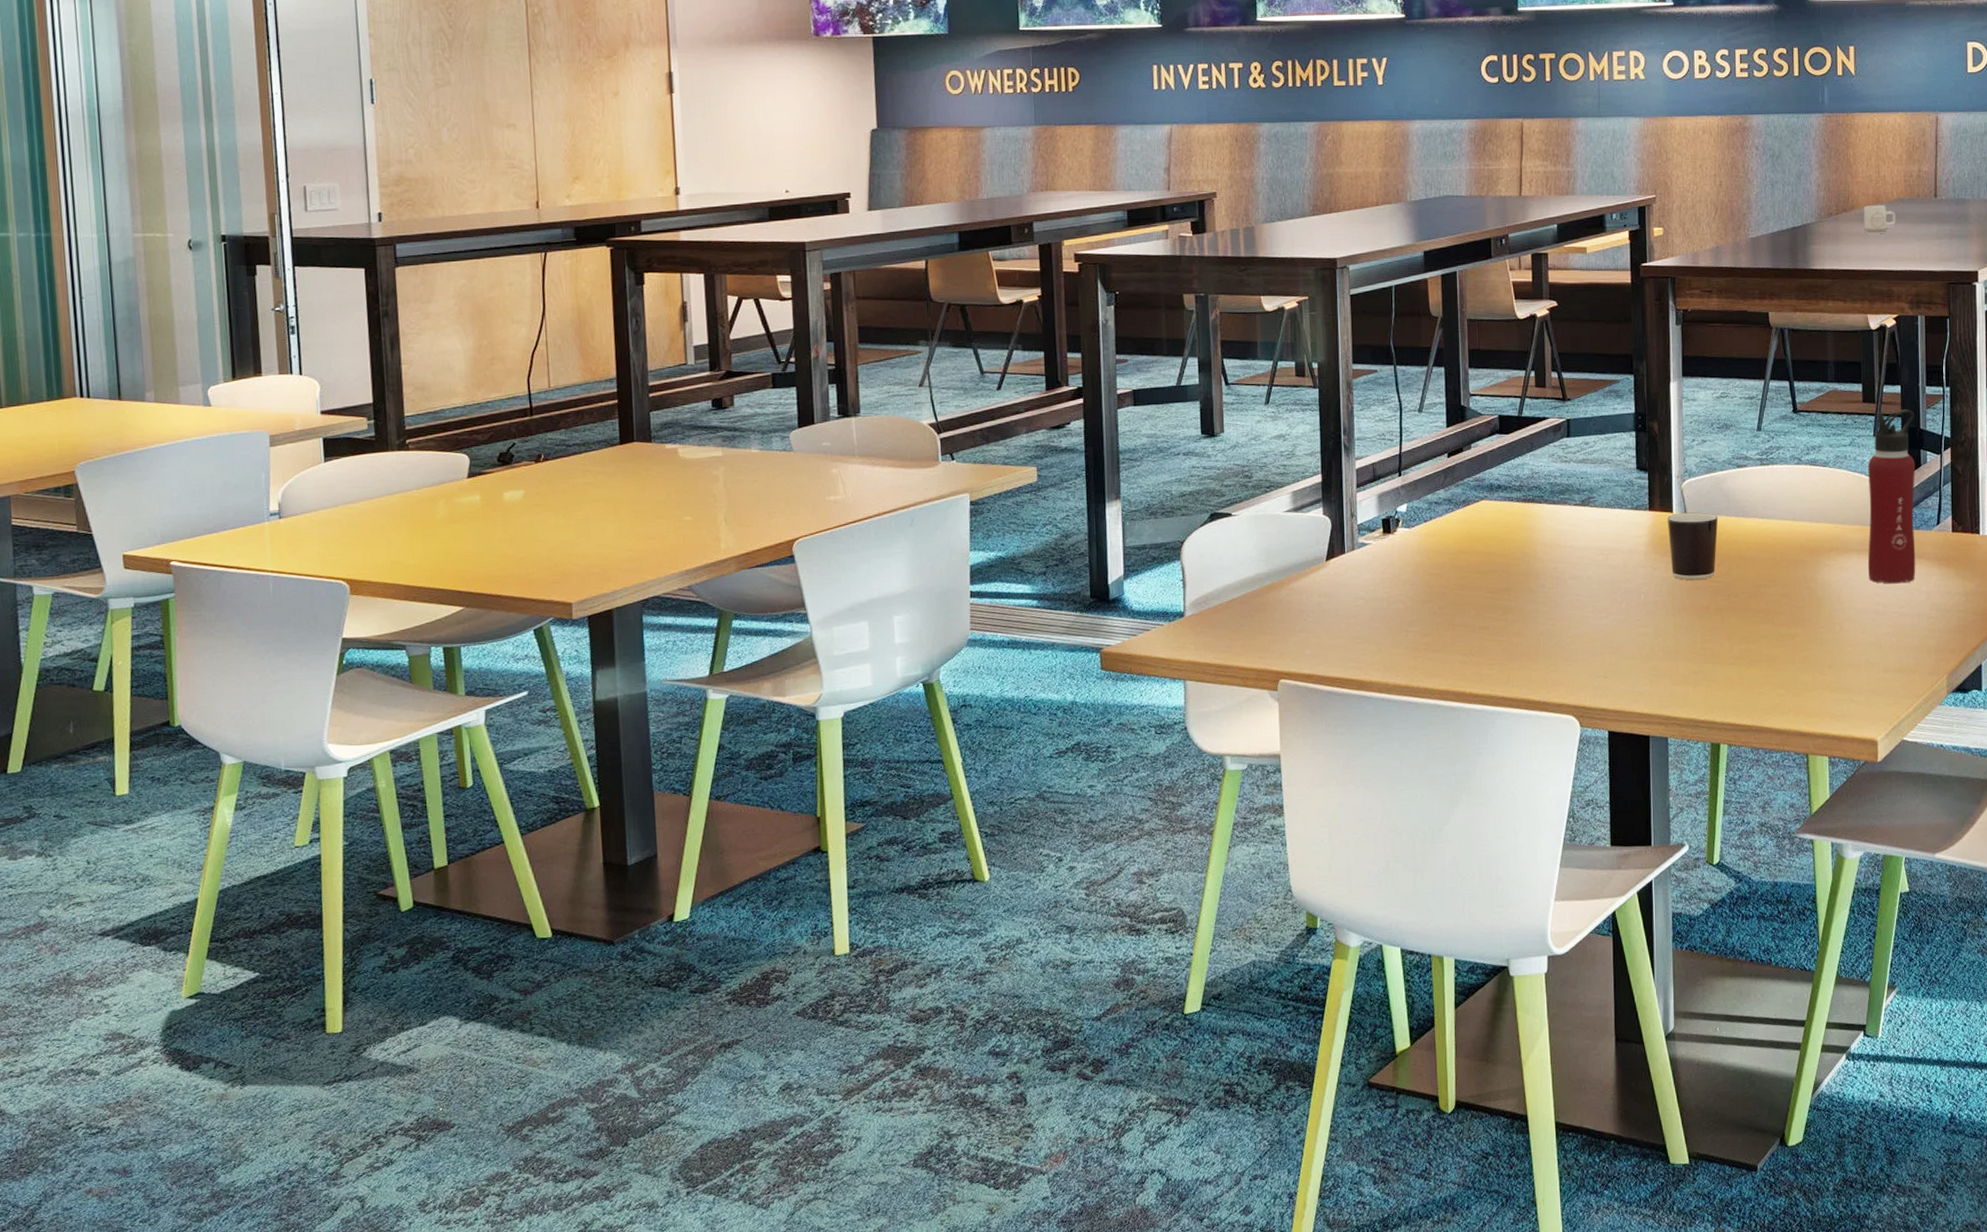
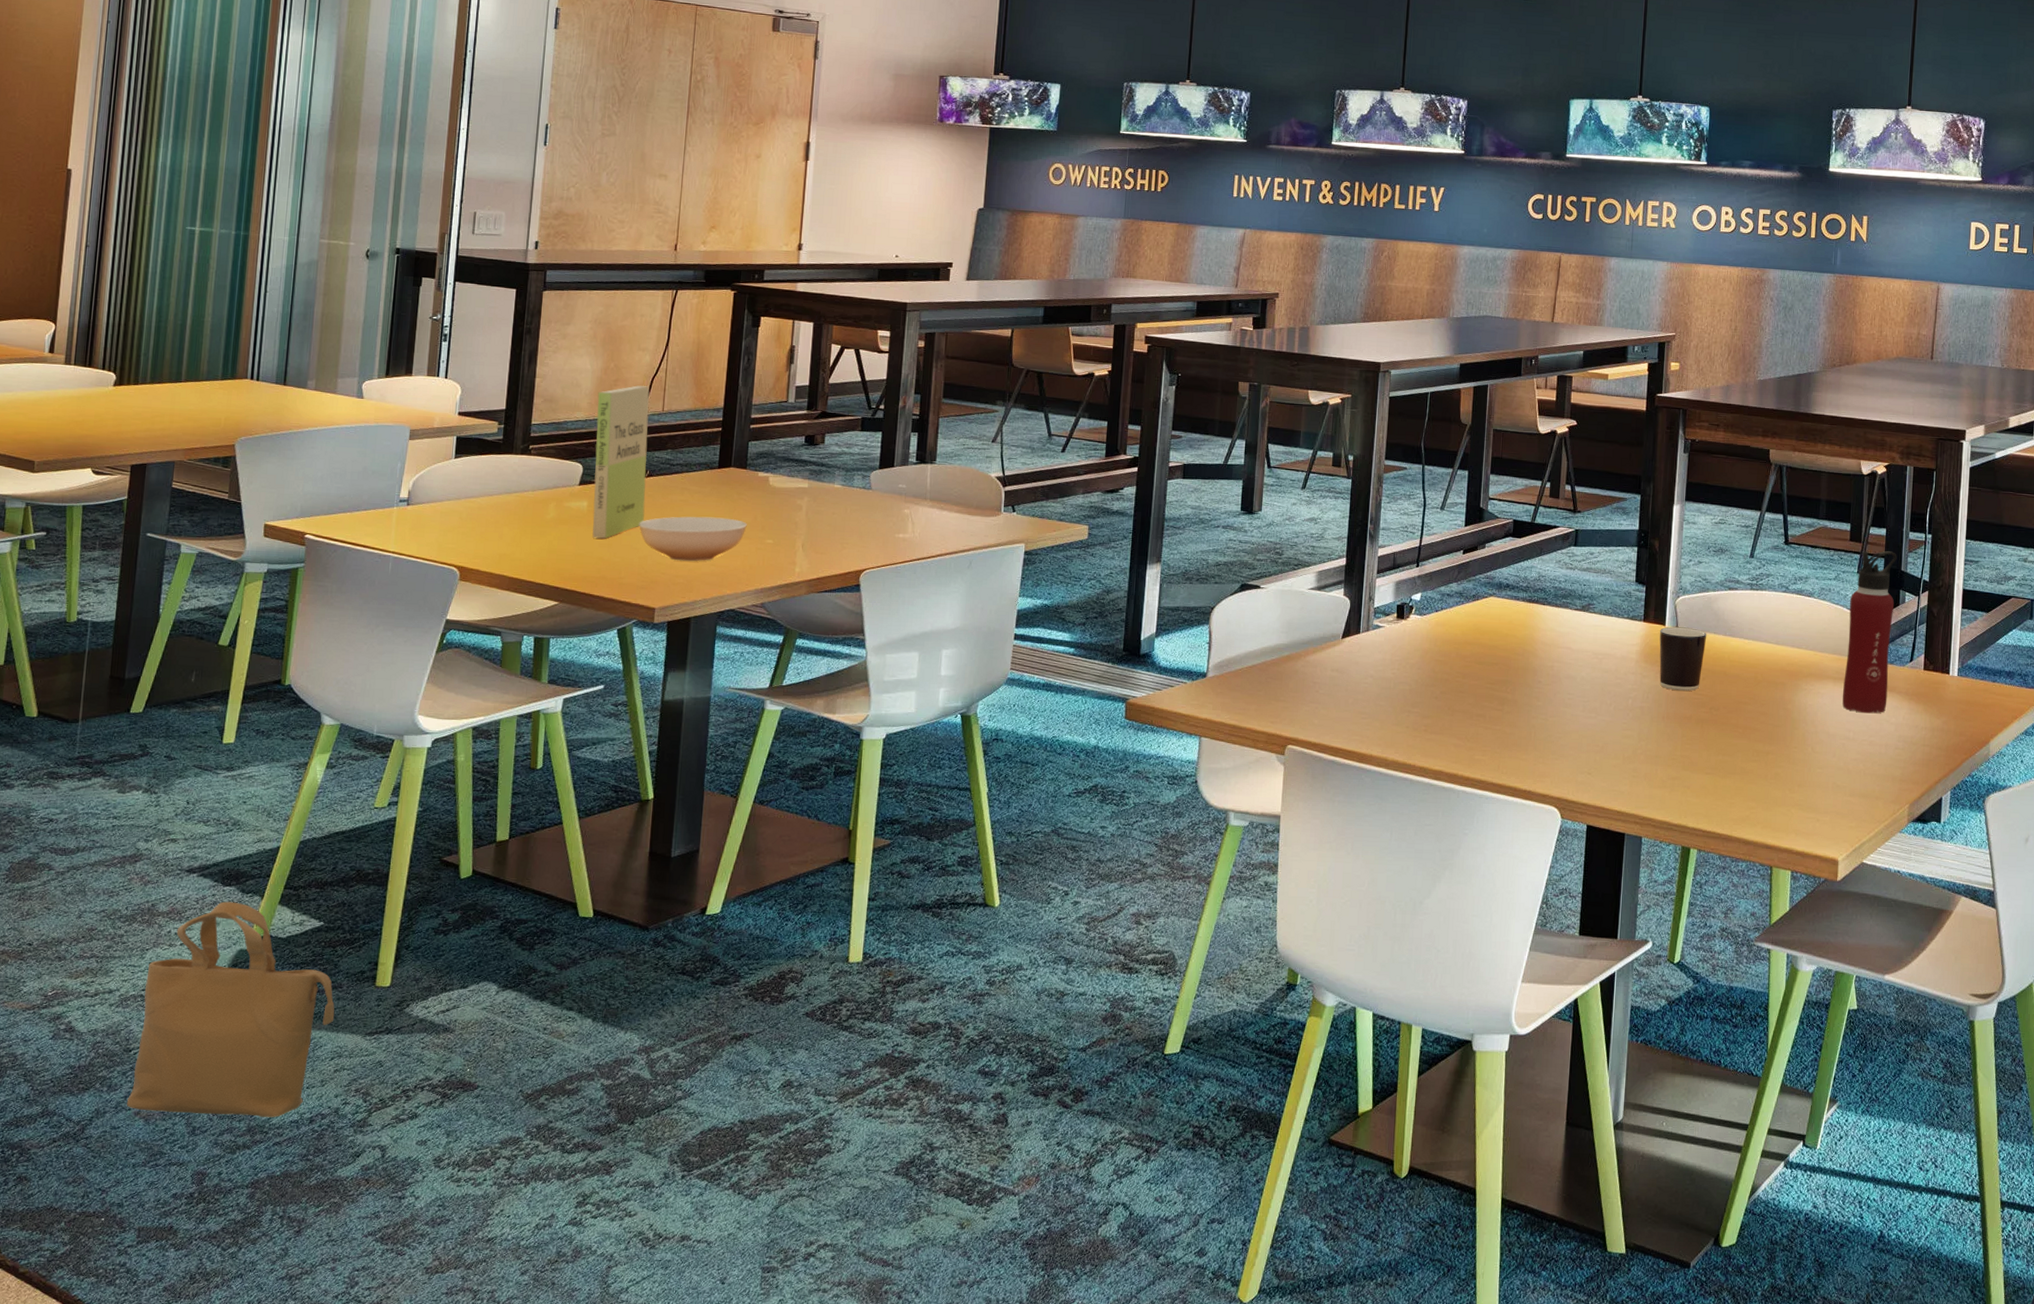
tote bag: none [74,961,287,1189] -> present [126,901,335,1118]
book: none [474,362,546,534] -> present [592,385,650,539]
bowl: none [540,497,661,550] -> present [639,516,747,562]
mug: present [1863,205,1897,235] -> none [1863,361,1894,389]

